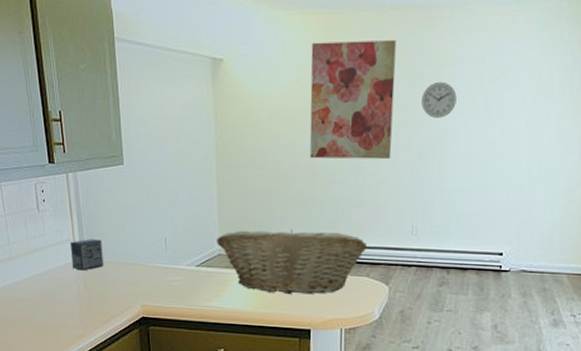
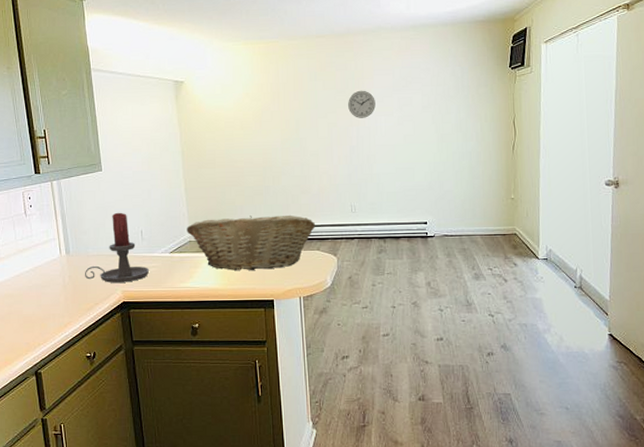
small box: present [70,238,104,271] -> none [56,235,87,265]
candle holder: none [101,214,172,296] -> present [85,212,149,283]
wall art: present [309,39,397,160] -> none [256,60,328,156]

